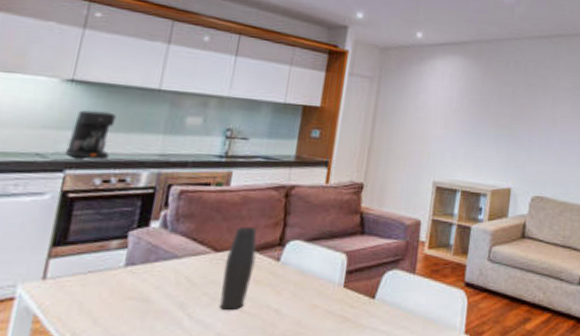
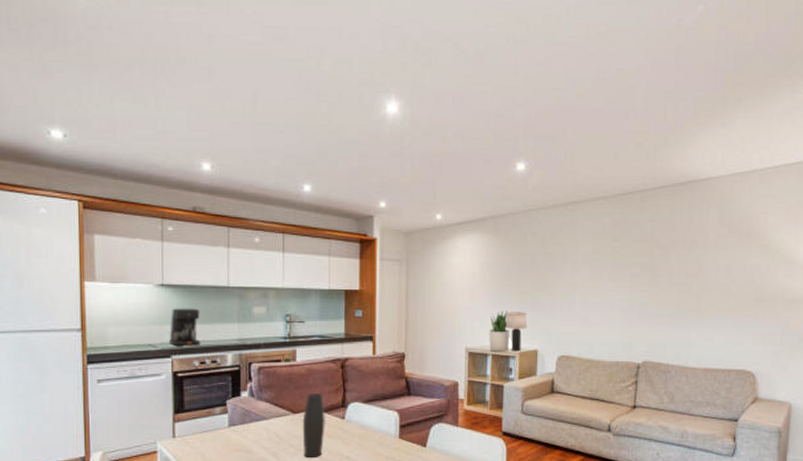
planter: none [459,142,484,188] -> present [489,310,510,352]
table lamp: none [479,144,503,189] -> present [505,312,528,352]

